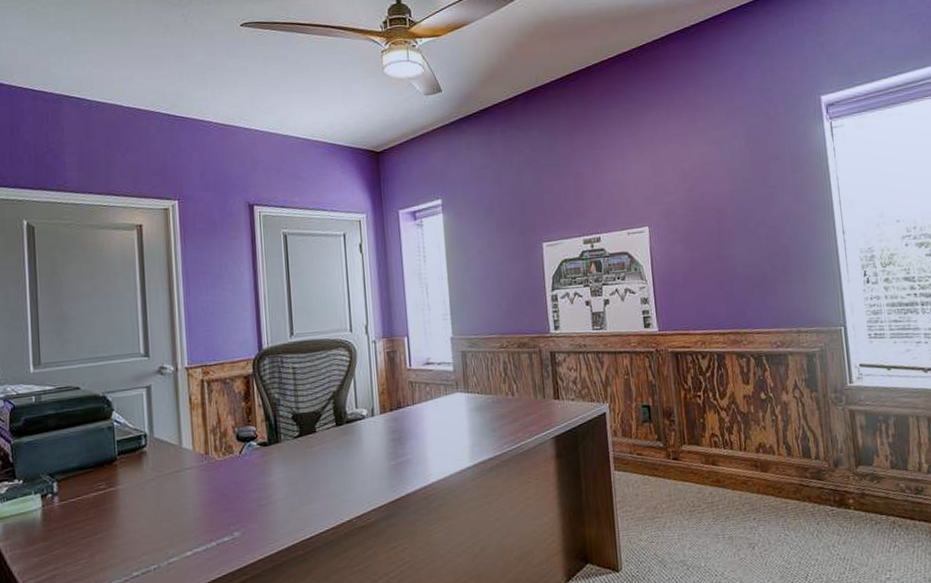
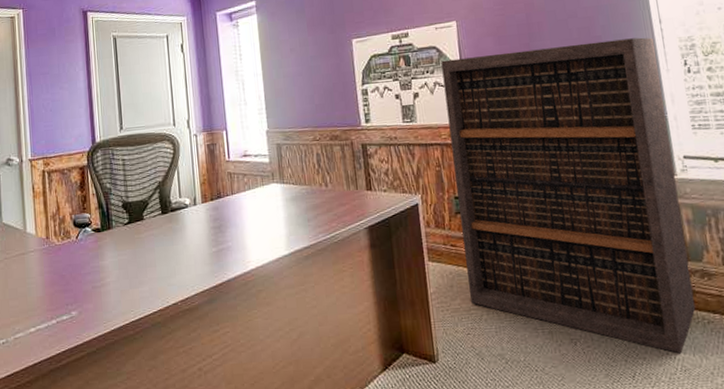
bookshelf: none [632,247,865,554] -> present [441,37,696,354]

